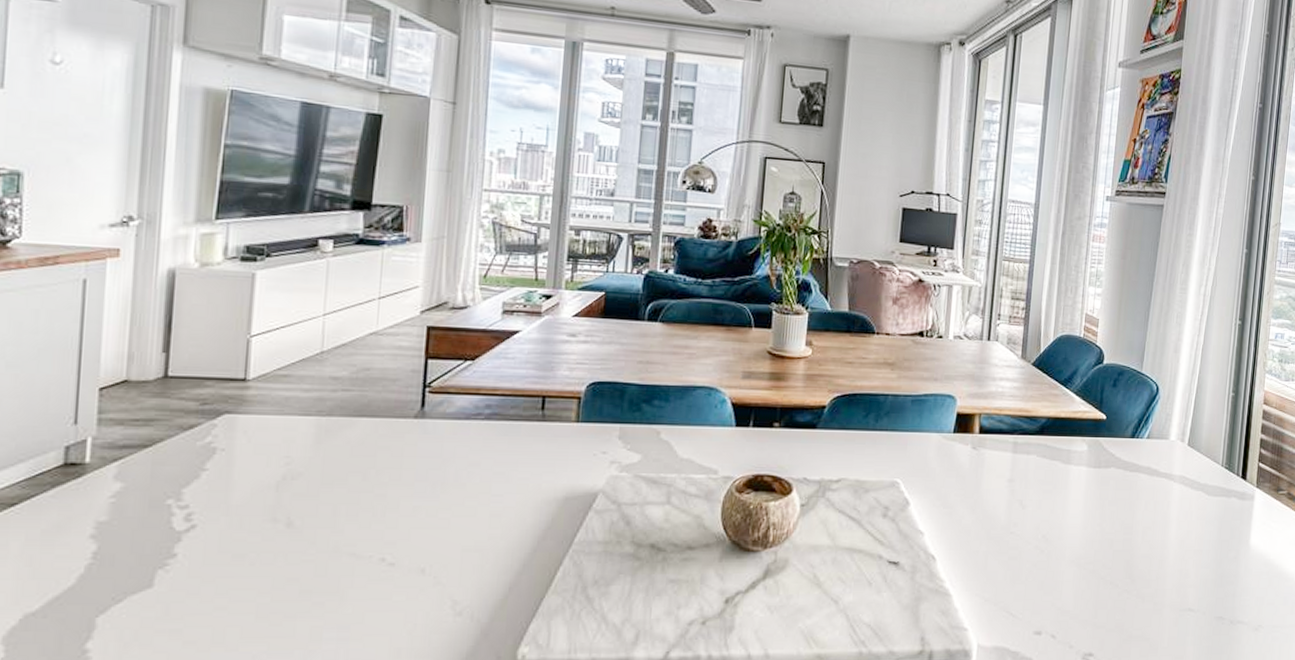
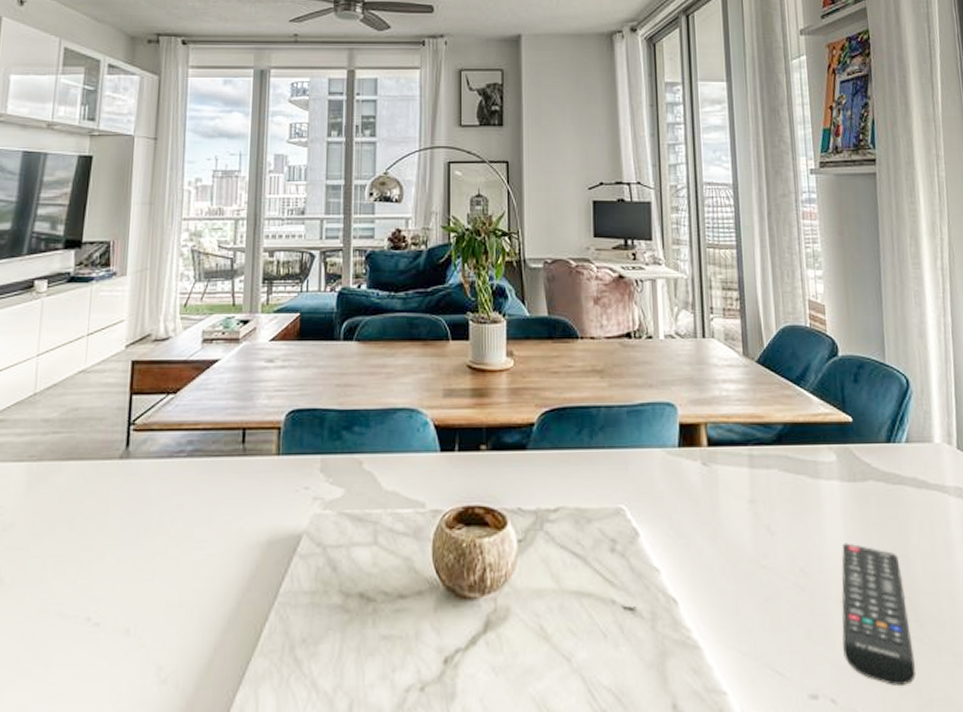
remote control: none [1067,516,1125,625] -> present [841,543,916,685]

